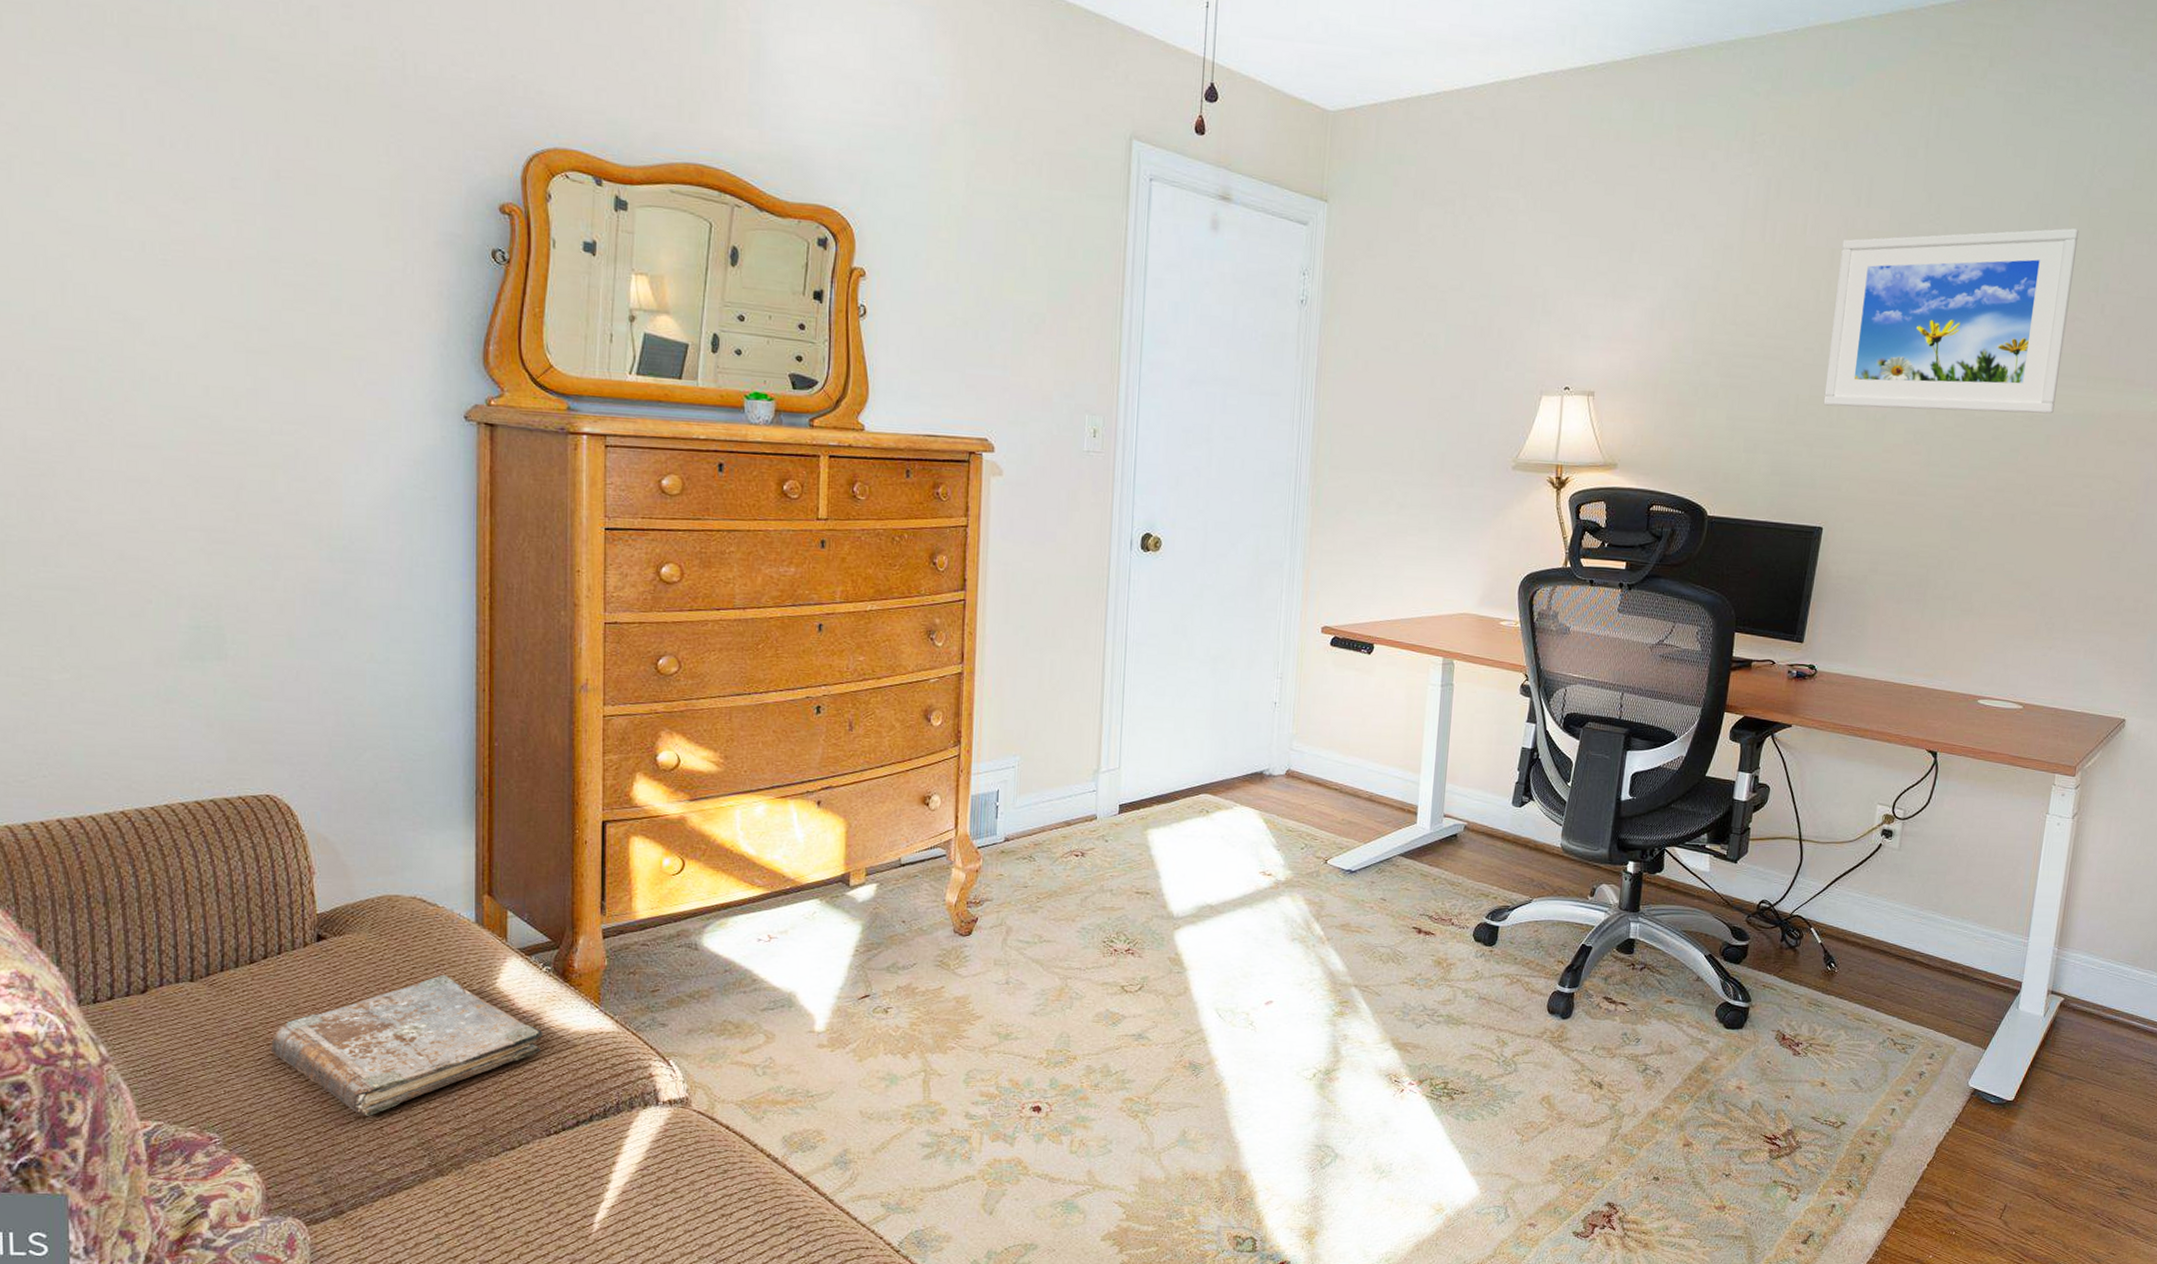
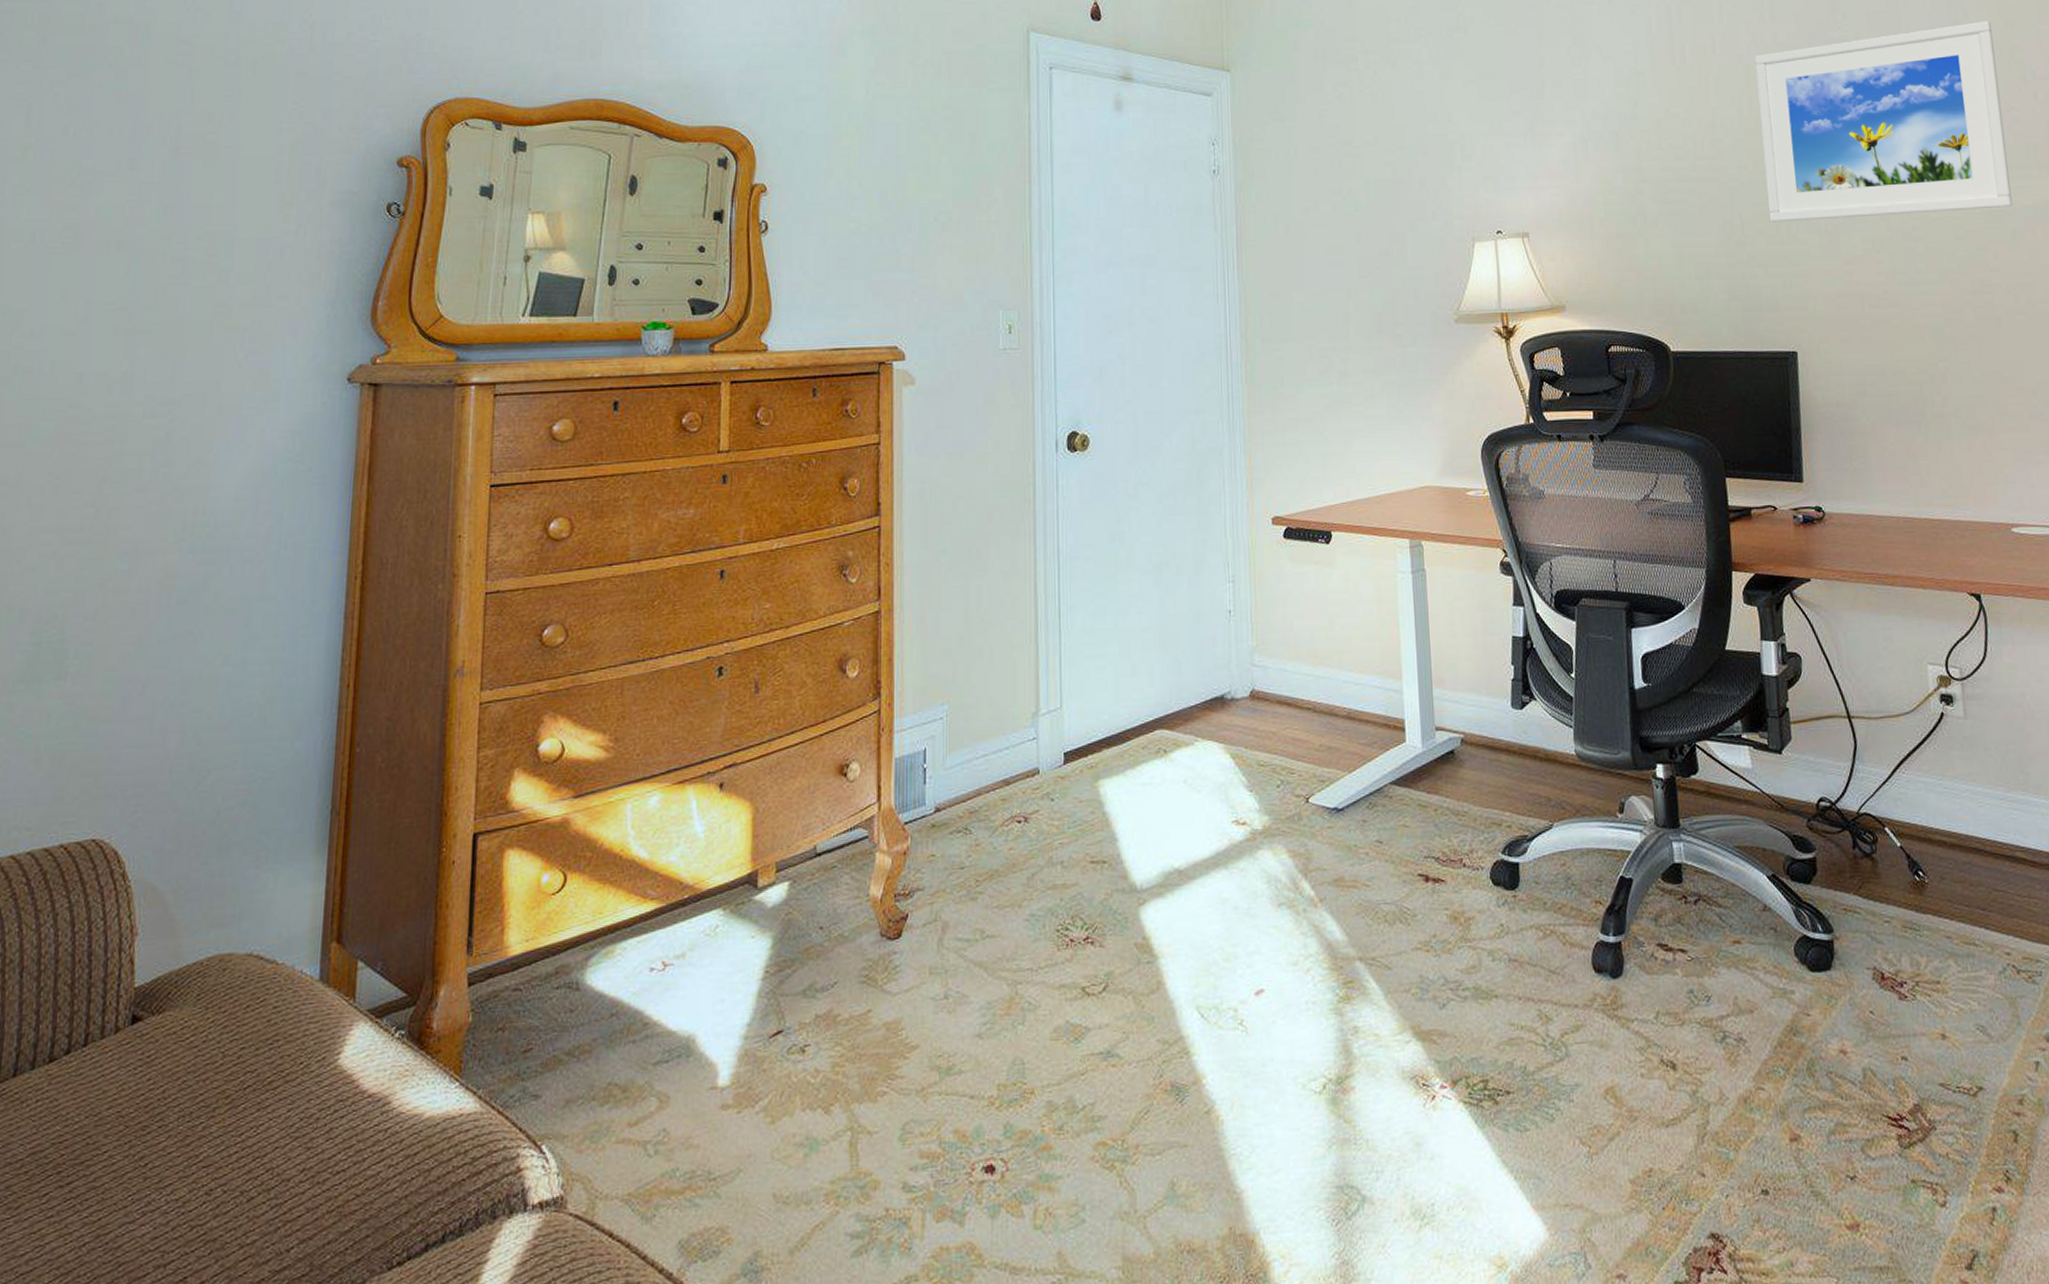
book: present [271,974,543,1116] -> none [61,1053,391,1264]

